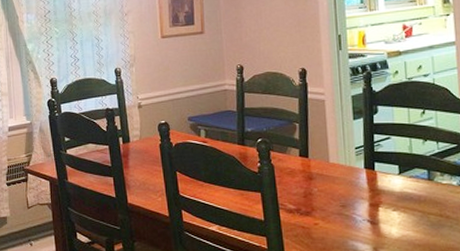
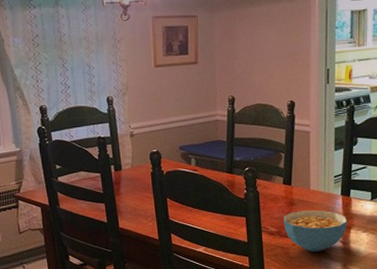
cereal bowl: none [302,185,375,233] -> present [283,210,347,252]

